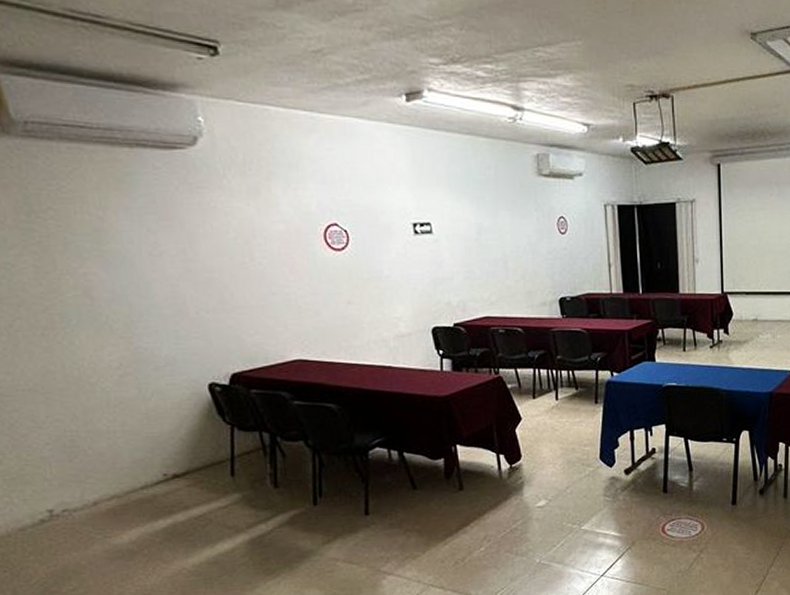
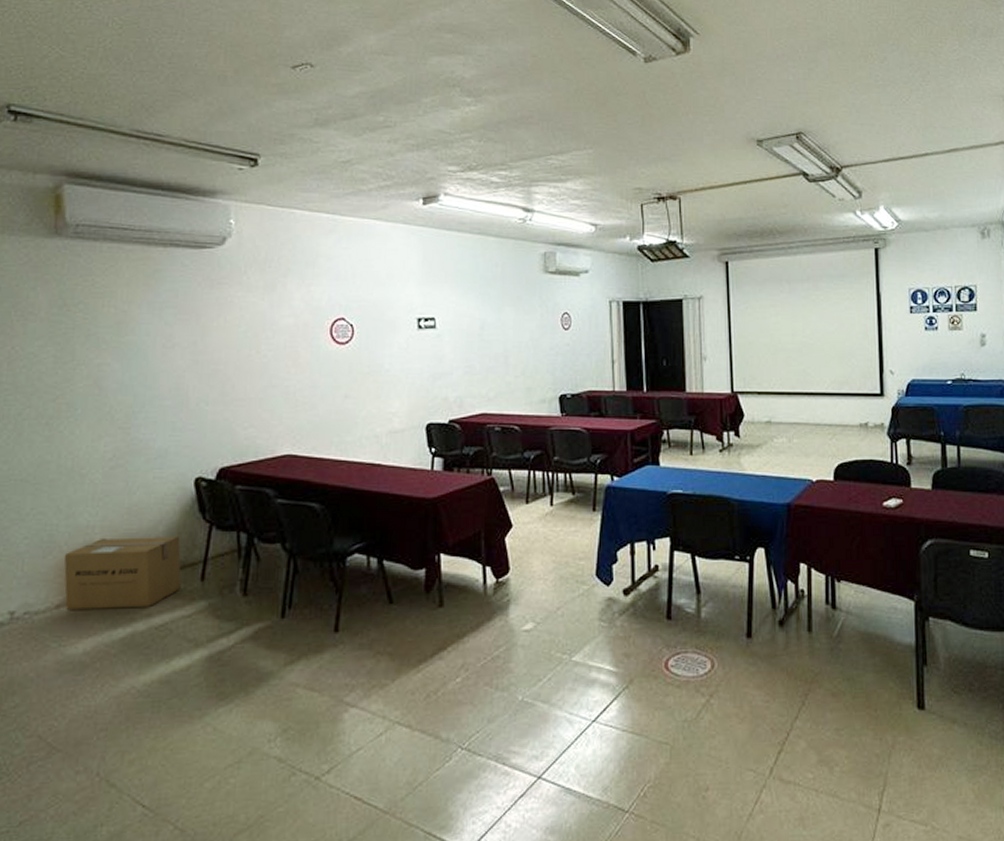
box: none [90,438,213,507] -> present [64,537,181,611]

